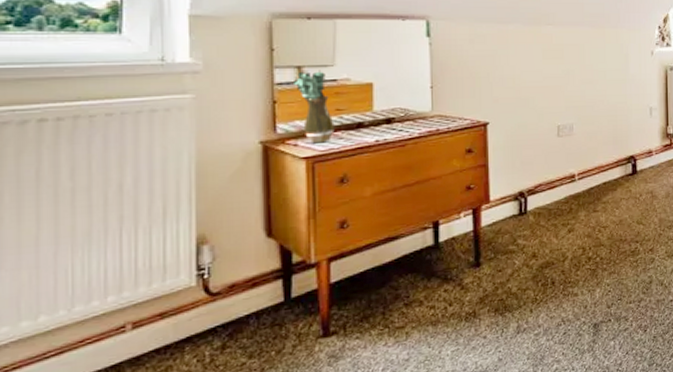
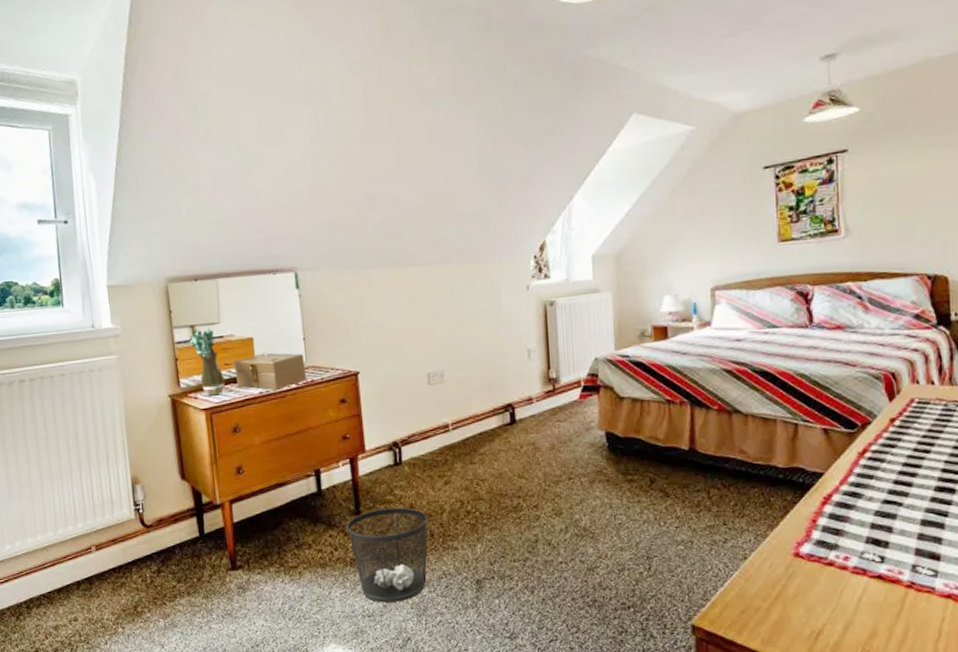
jewelry box: none [347,99,431,139] -> present [234,352,306,390]
waste bin: none [463,256,550,357] -> present [346,507,428,603]

